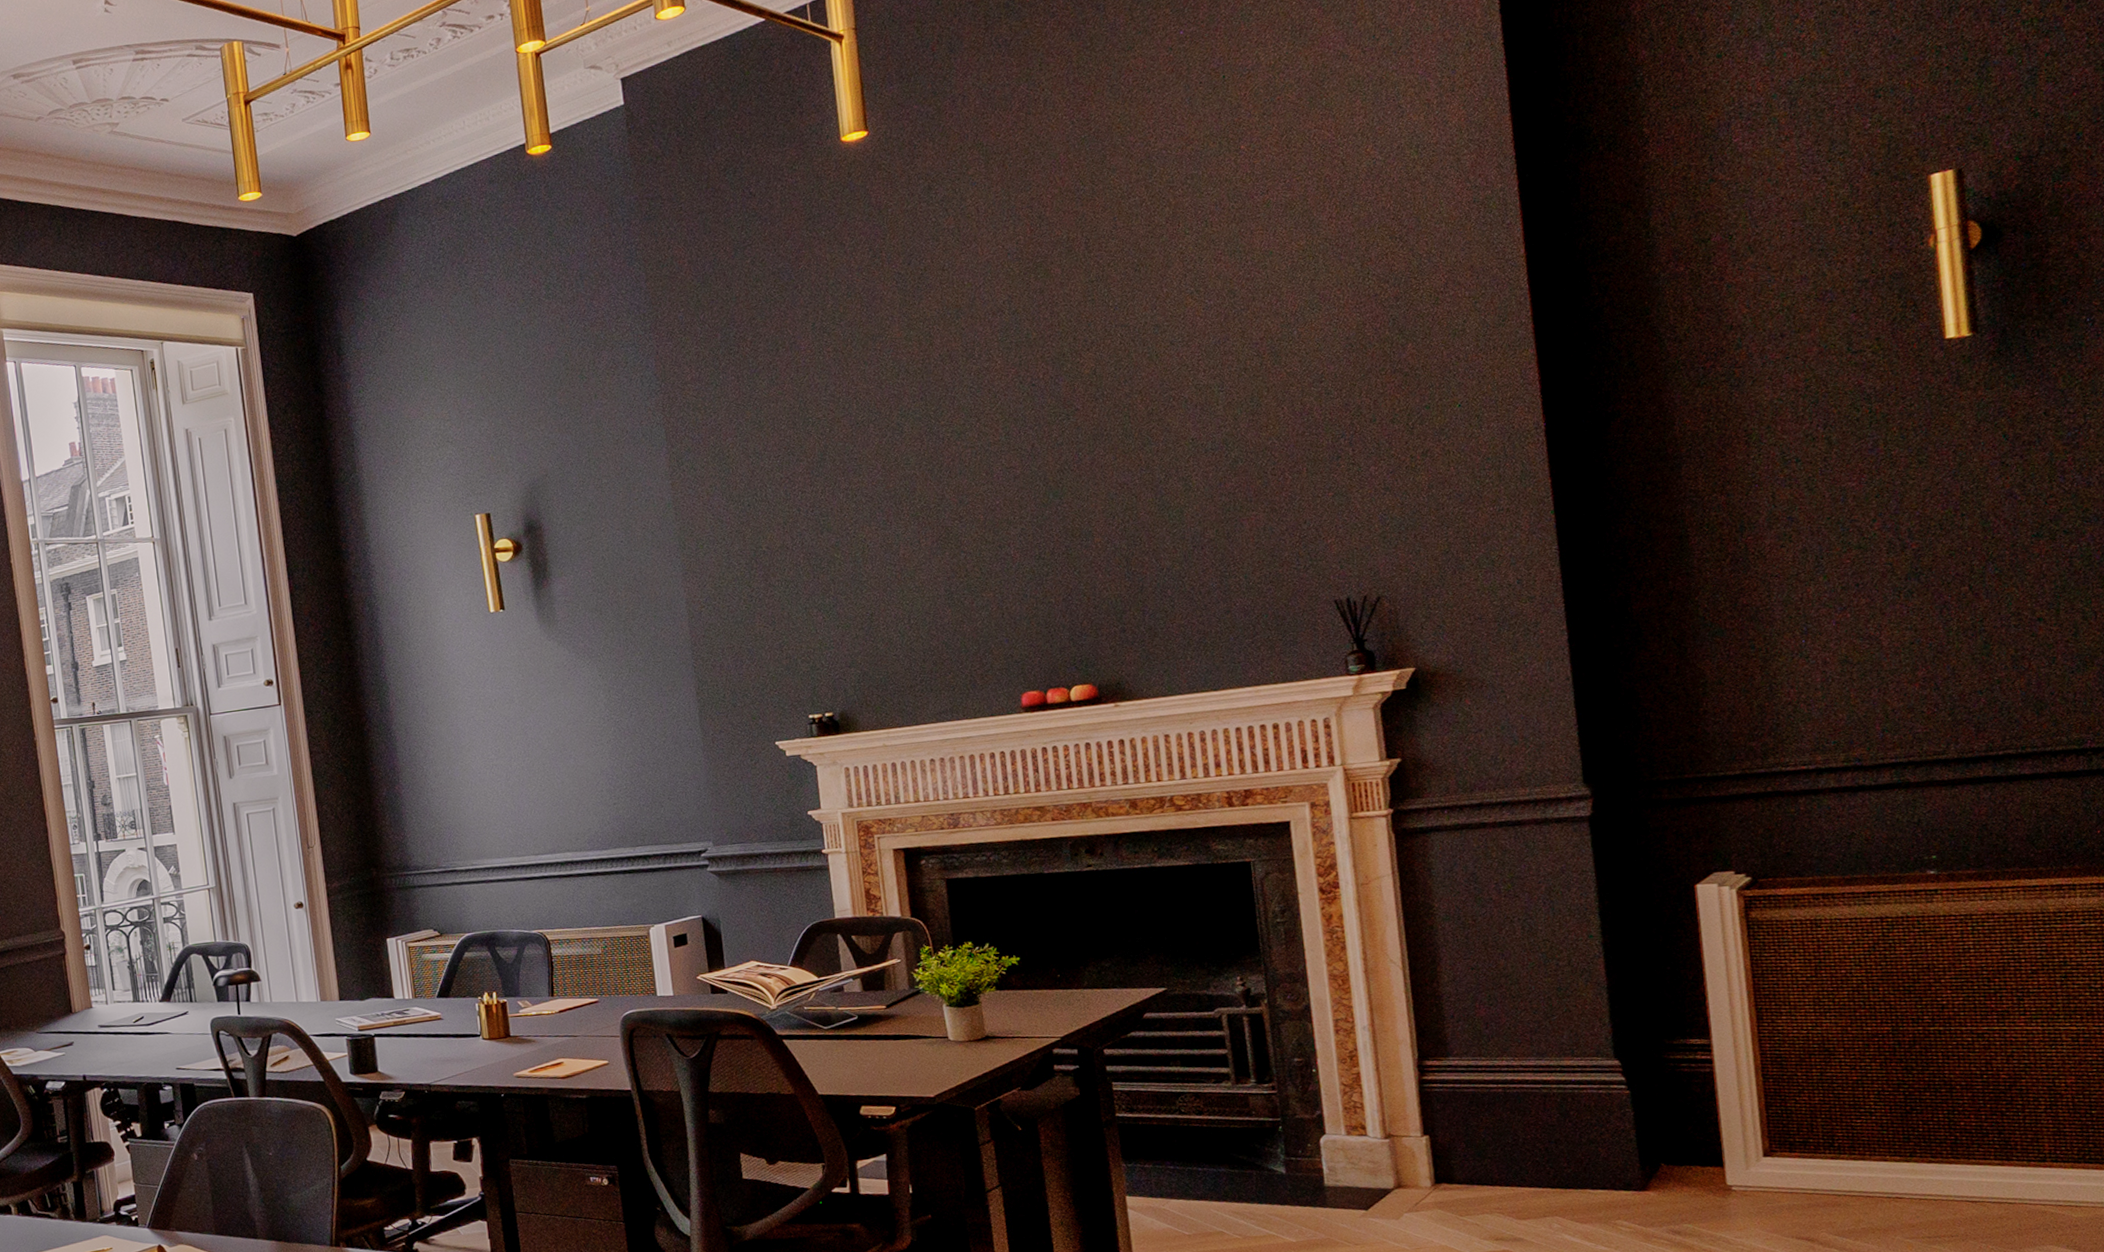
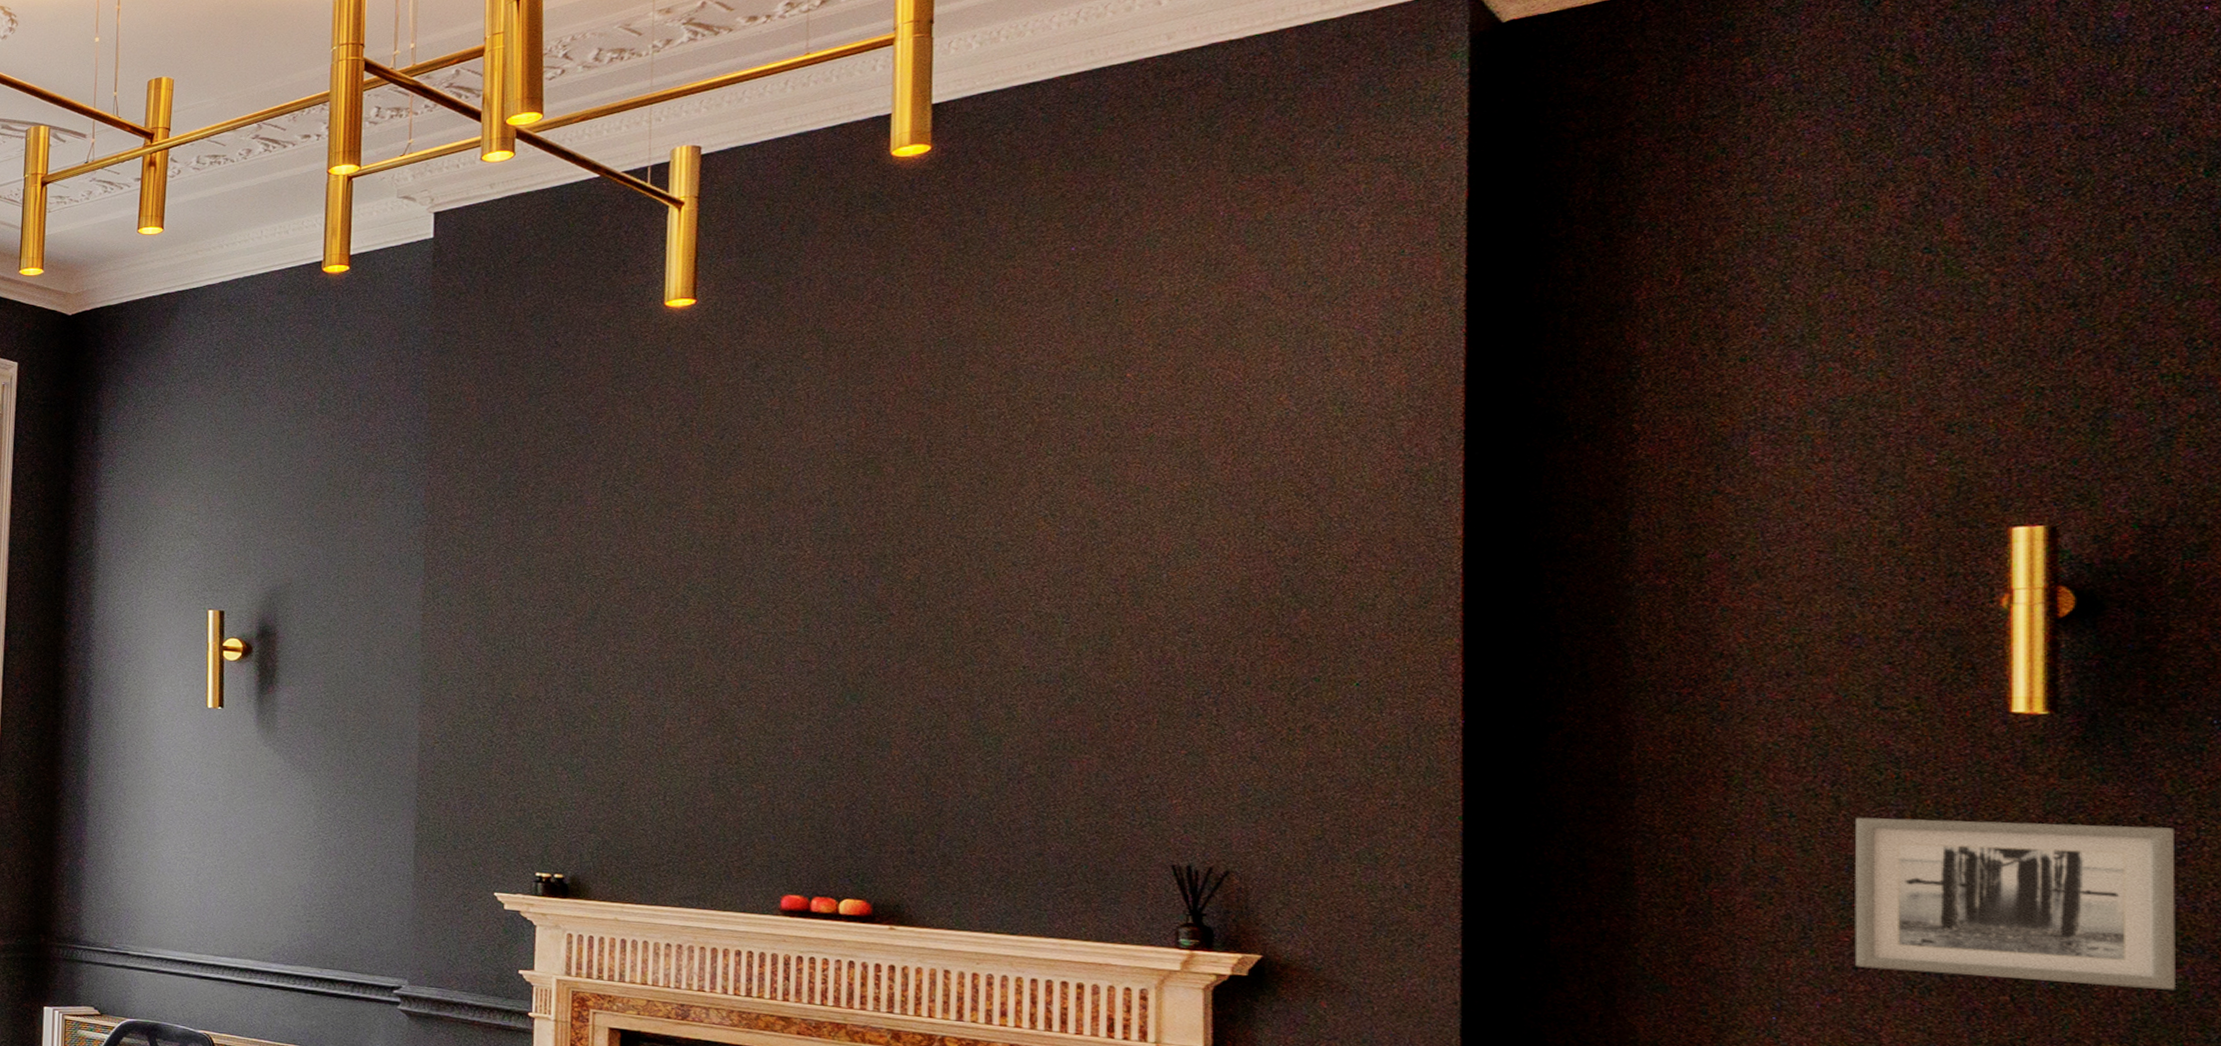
wall art: none [1844,417,2082,584] -> present [1854,817,2176,990]

